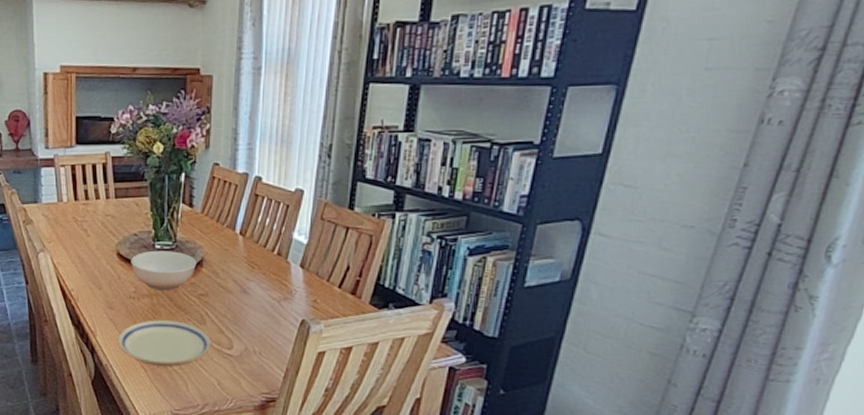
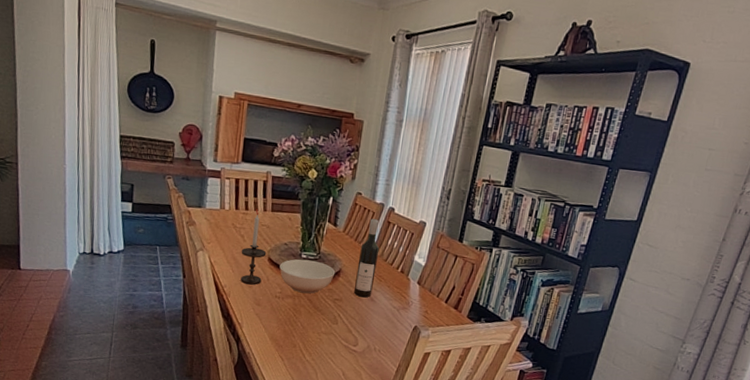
candlestick: none [86,197,114,286] -> present [240,209,267,285]
plate: present [118,320,211,366] -> none [261,317,340,358]
bottle: none [221,193,248,290] -> present [353,218,380,298]

